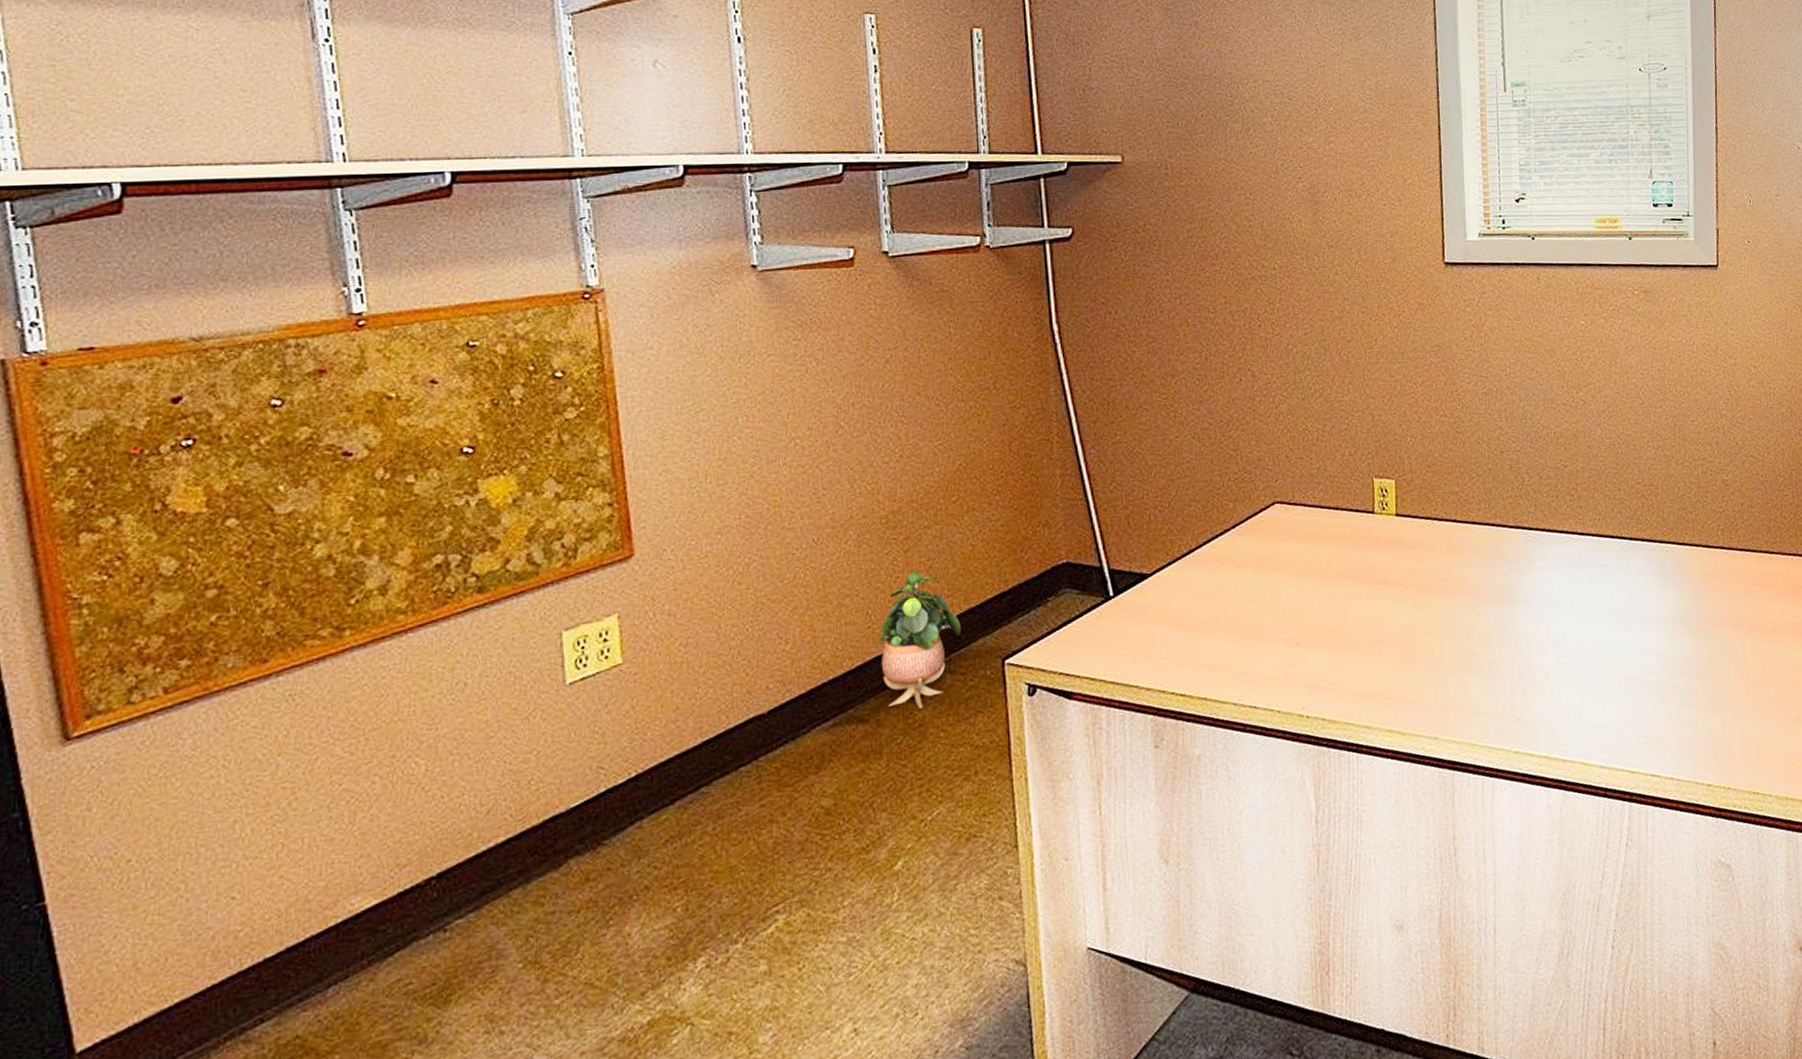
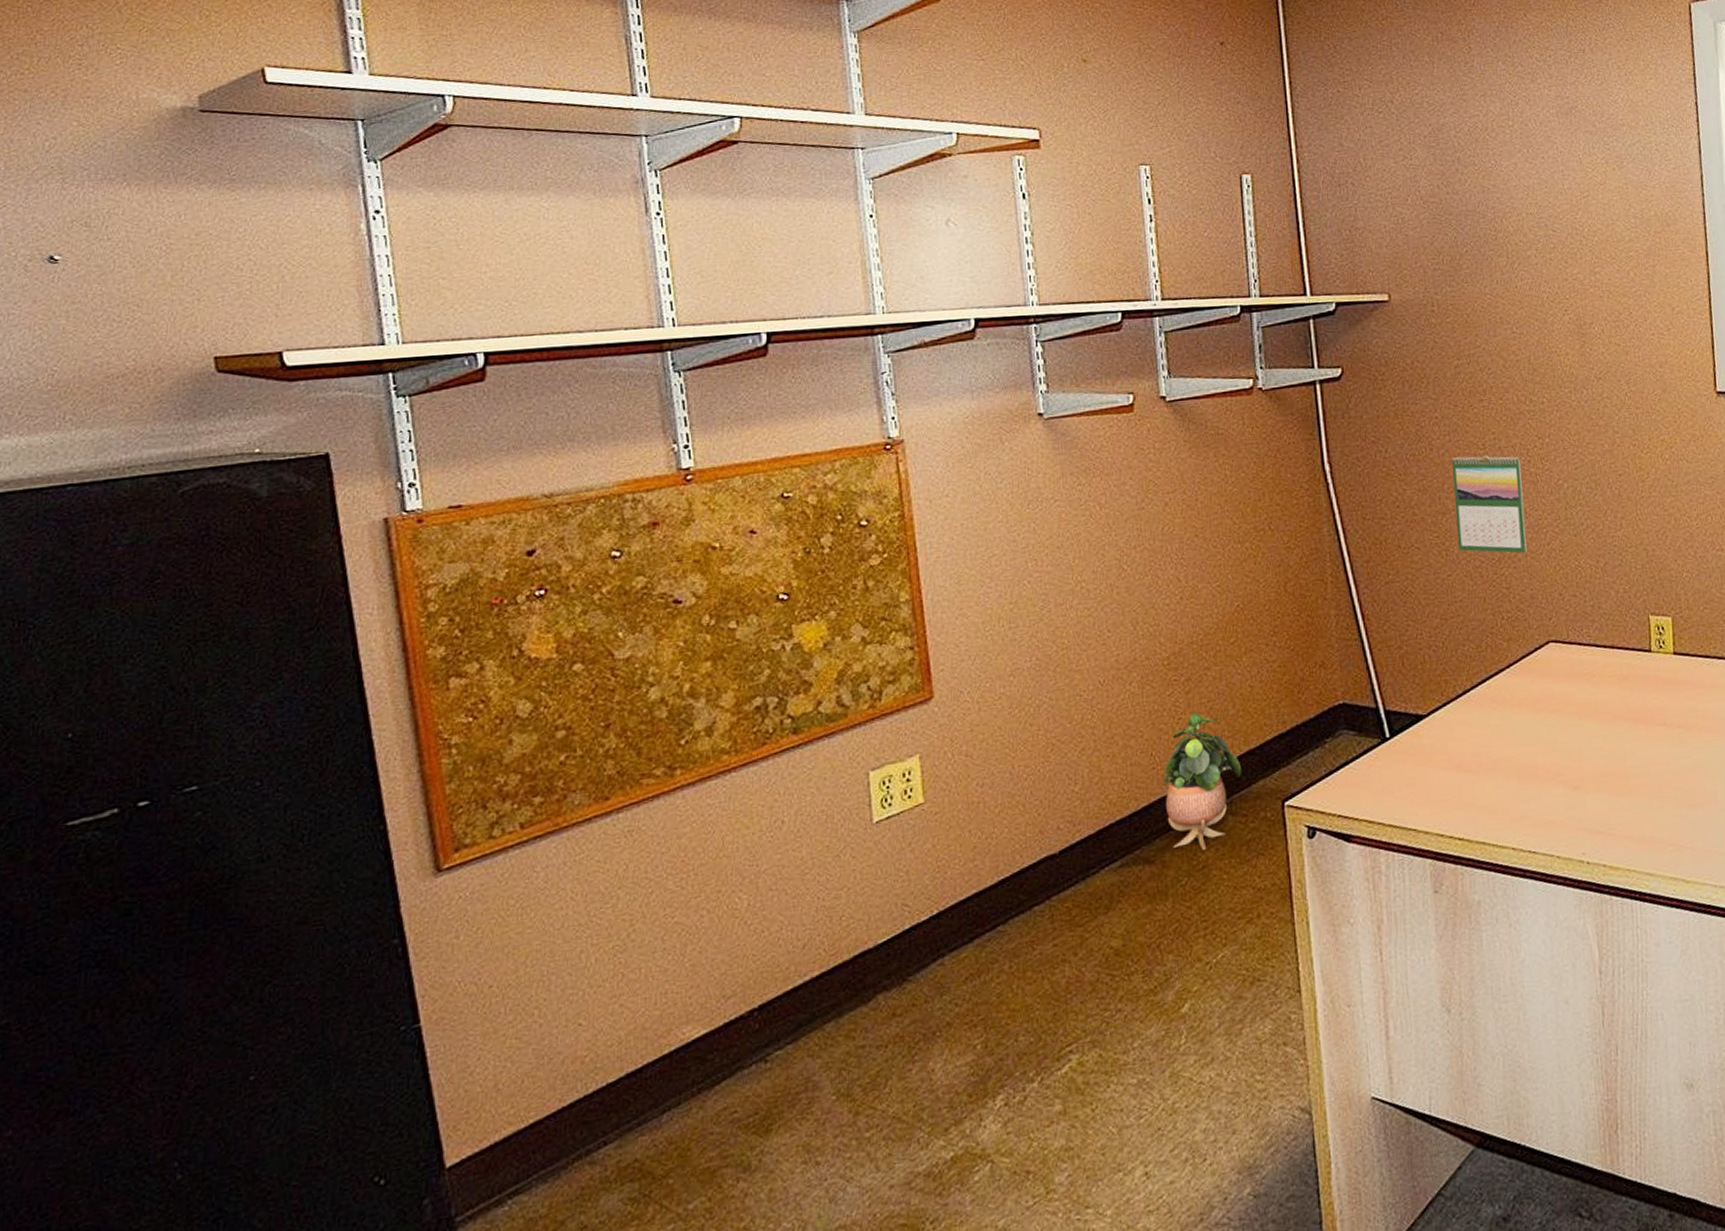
calendar: none [1181,319,1255,416] -> present [1451,455,1527,554]

